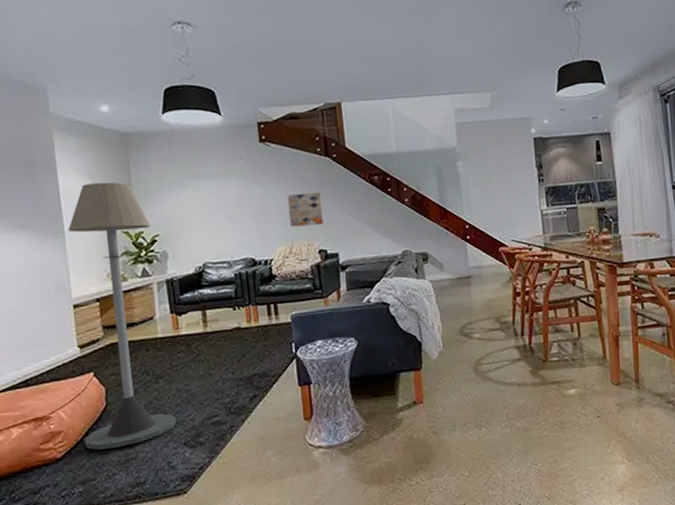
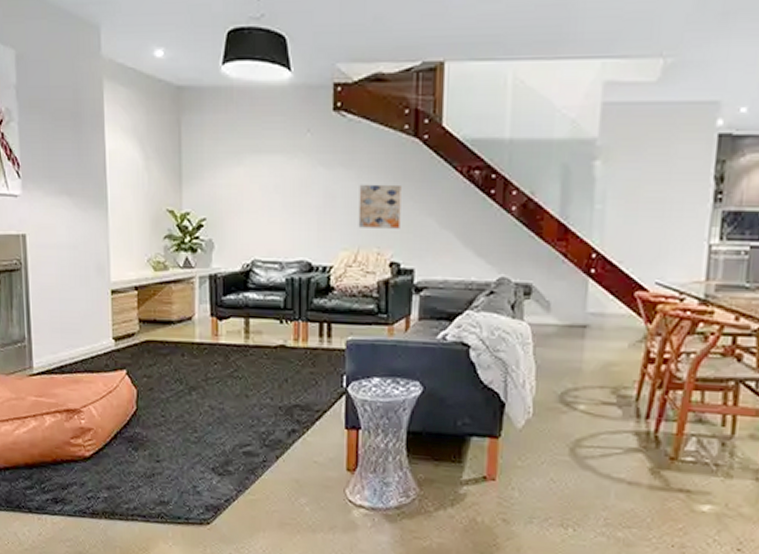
floor lamp: present [68,182,176,450] -> none [111,147,206,459]

